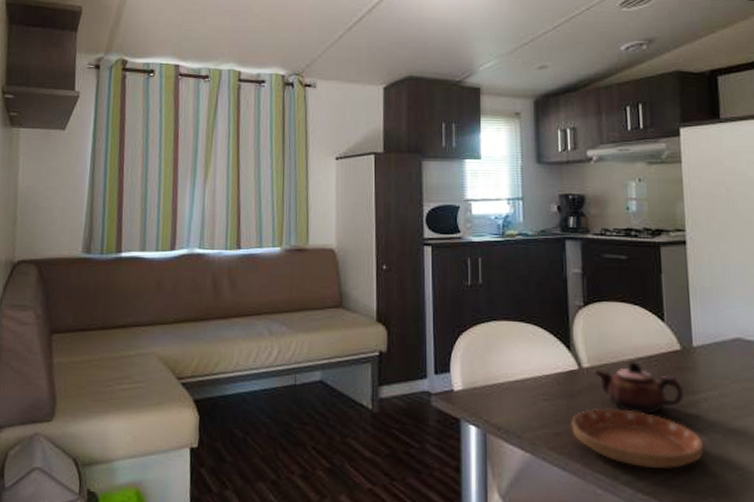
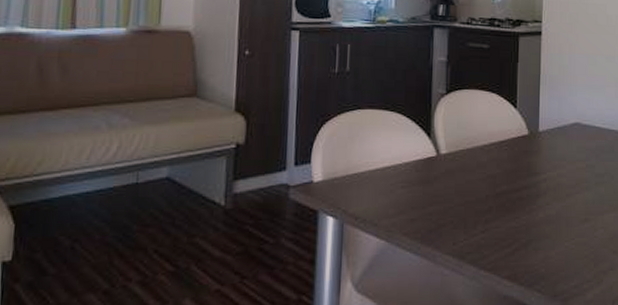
saucer: present [571,408,704,469] -> none [426,192,539,247]
teapot: present [595,362,684,415] -> none [452,147,528,196]

